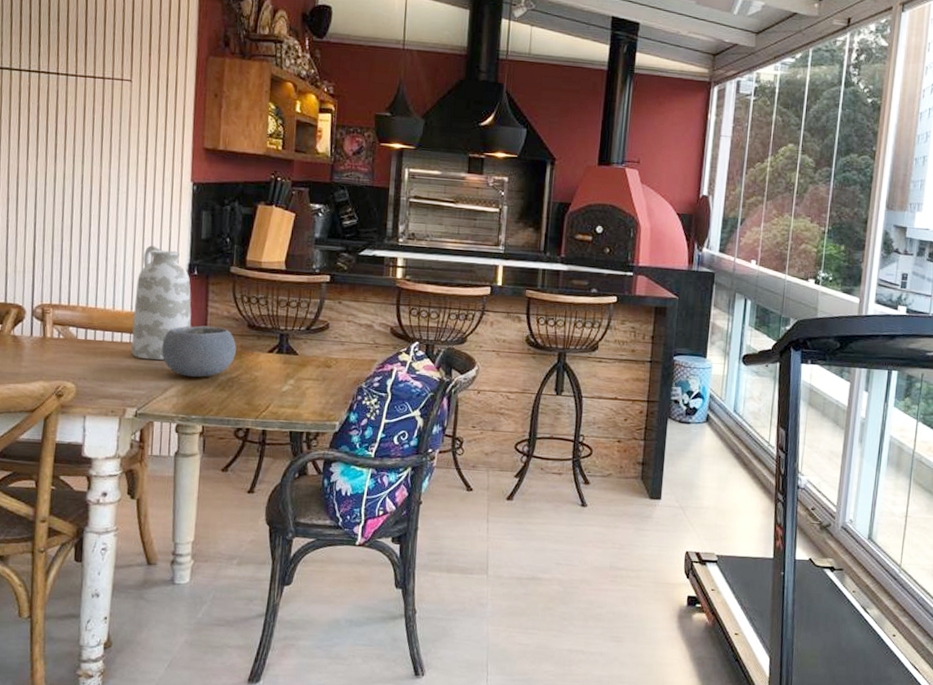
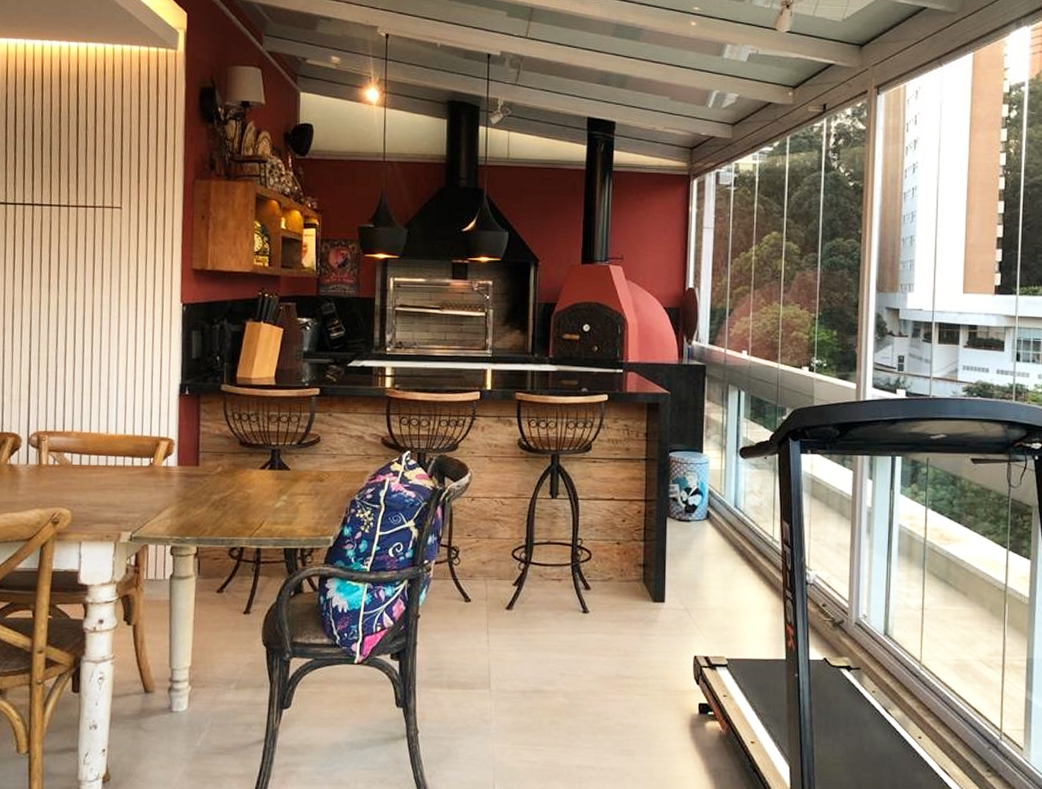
vase: present [131,245,192,361] -> none [125,368,184,483]
bowl: present [161,325,236,378] -> none [155,445,229,498]

